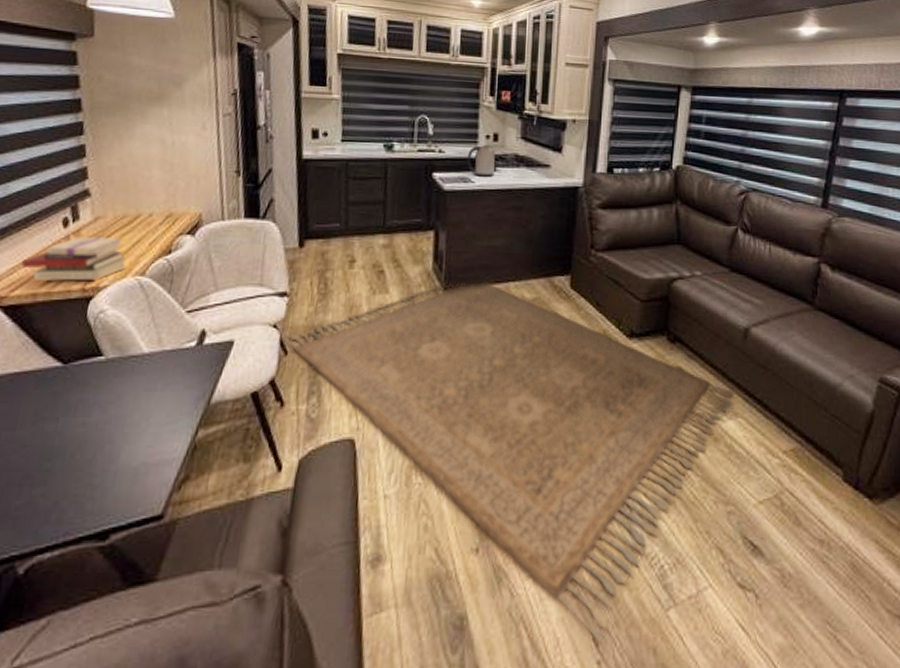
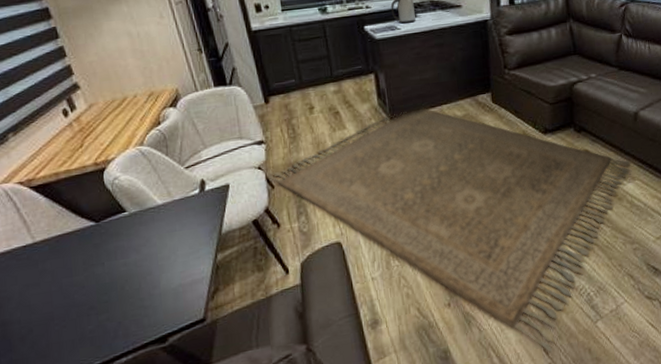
books: present [21,236,127,282] -> none [37,118,126,163]

